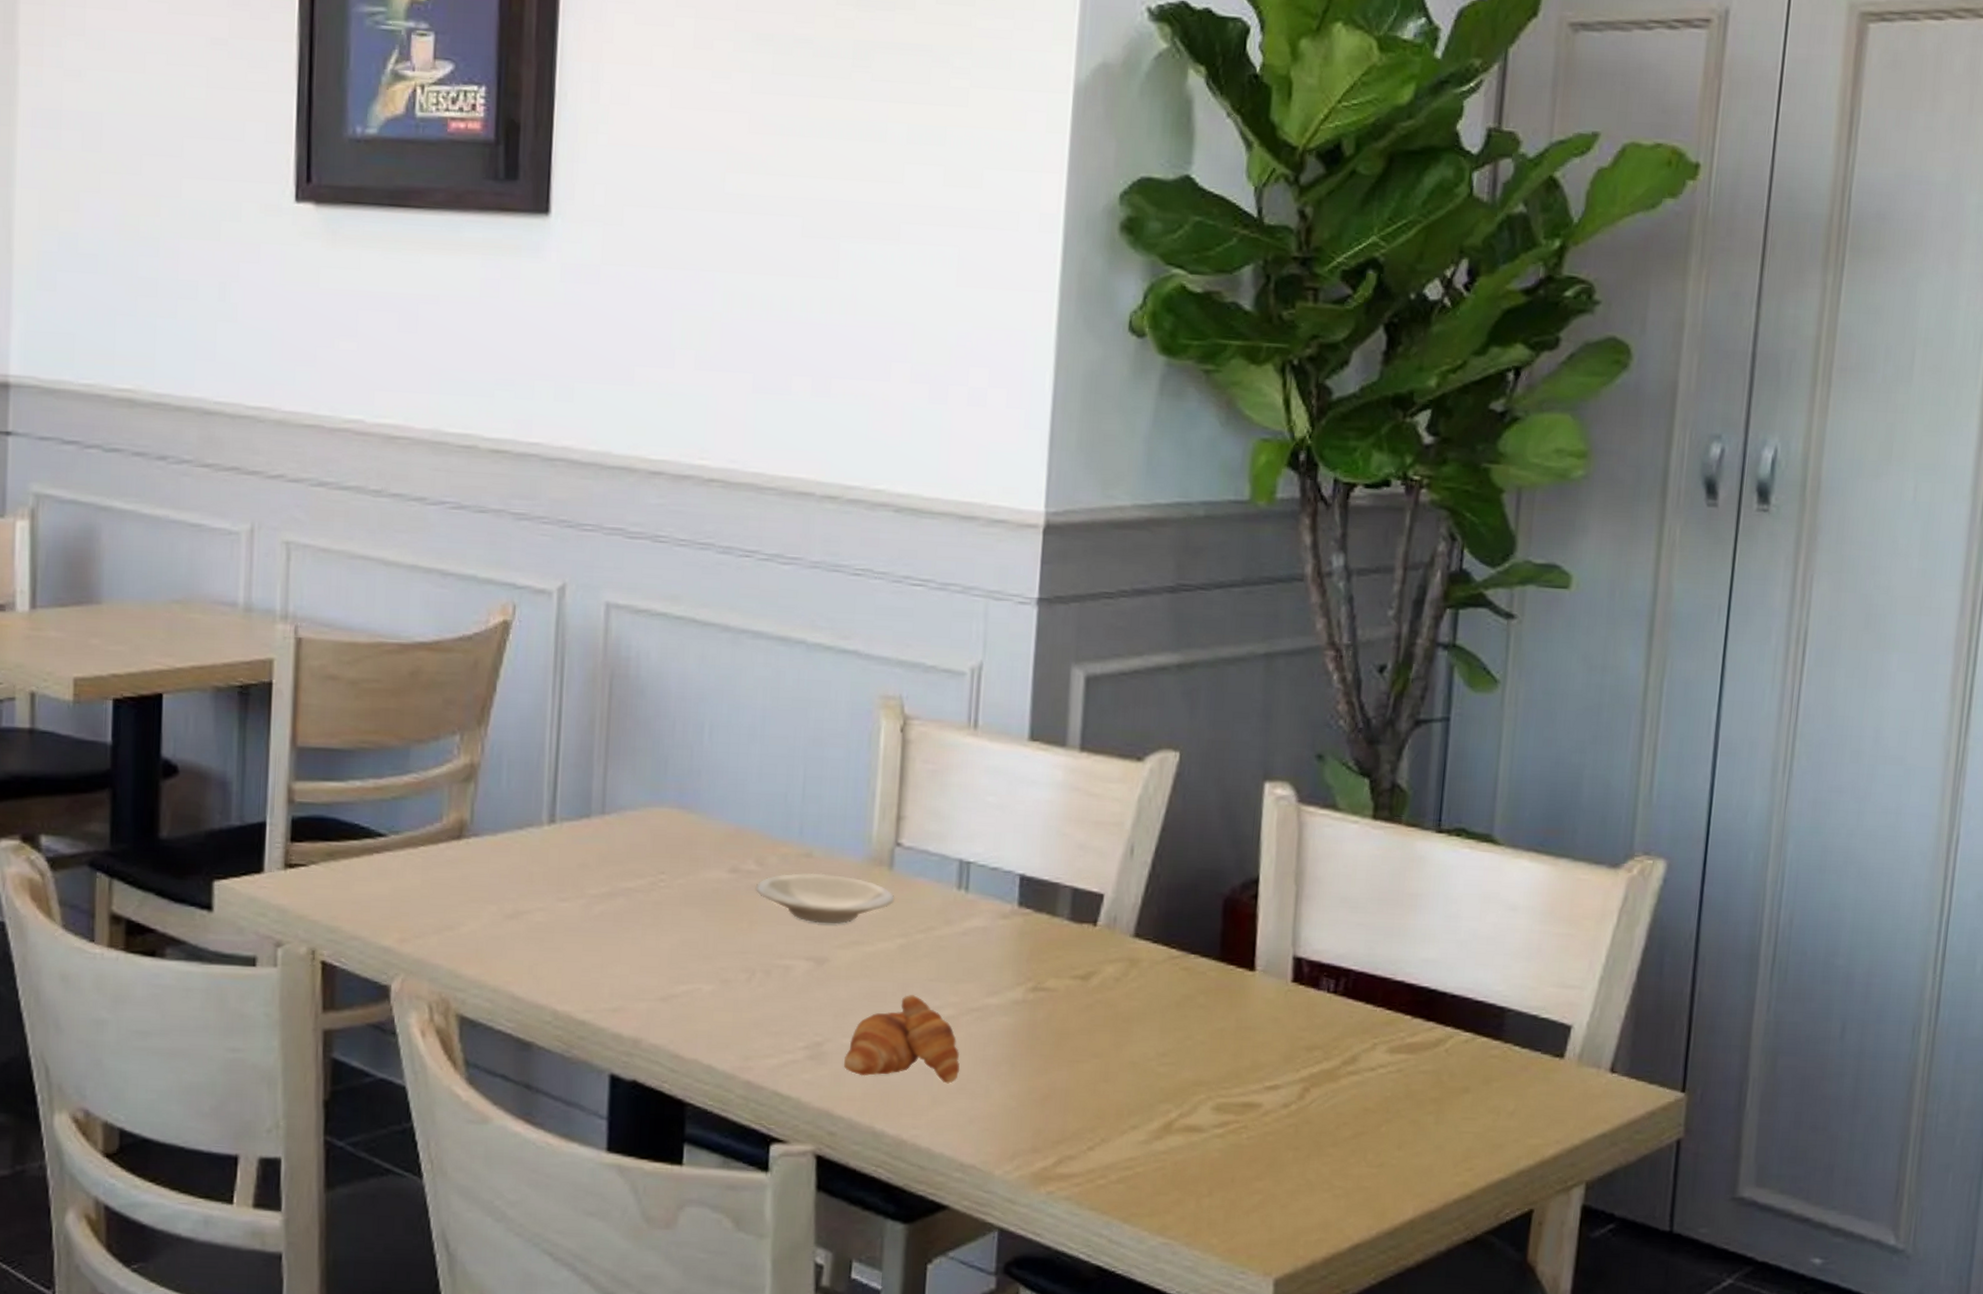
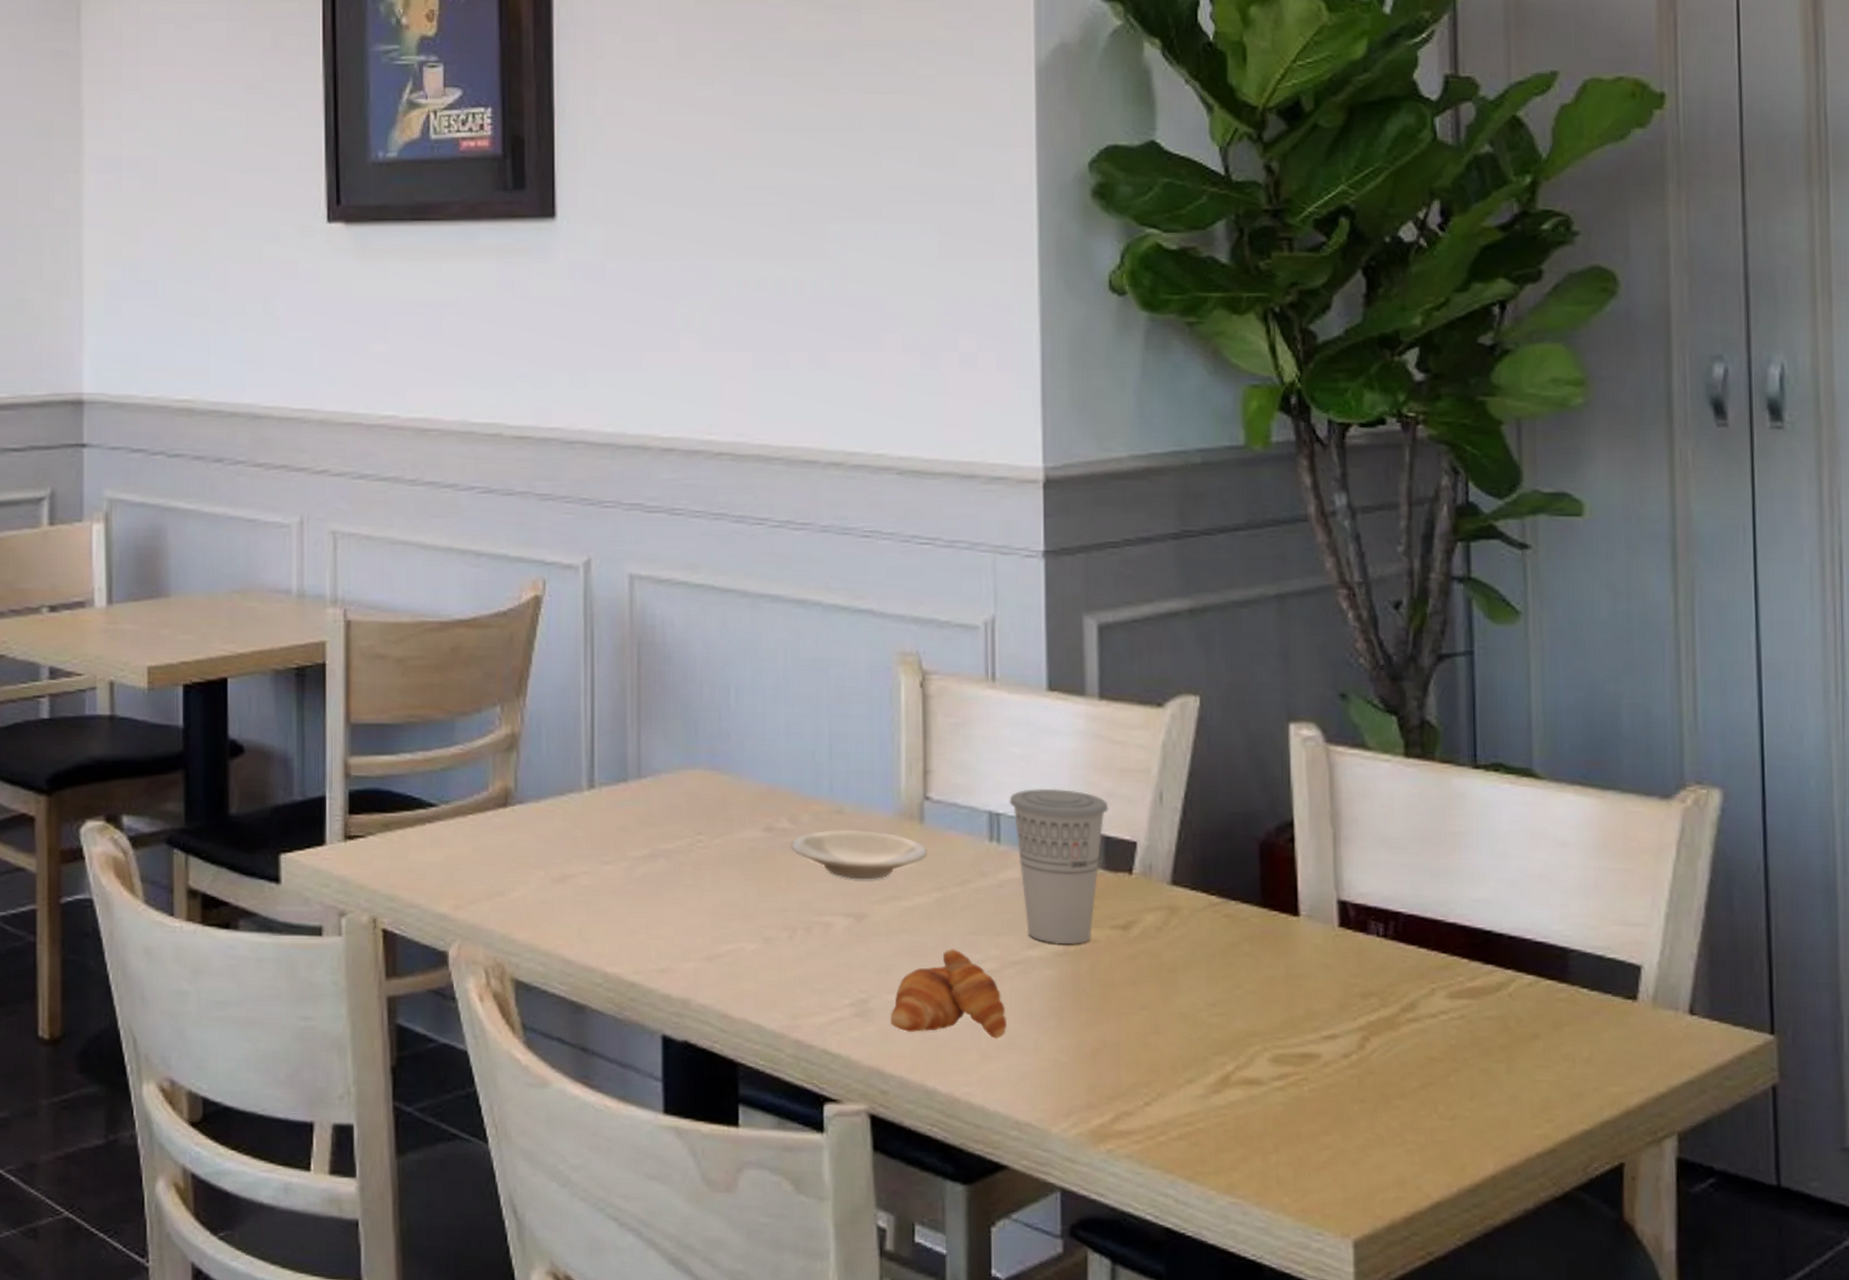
cup: none [981,838,1079,993] -> present [1009,788,1109,944]

